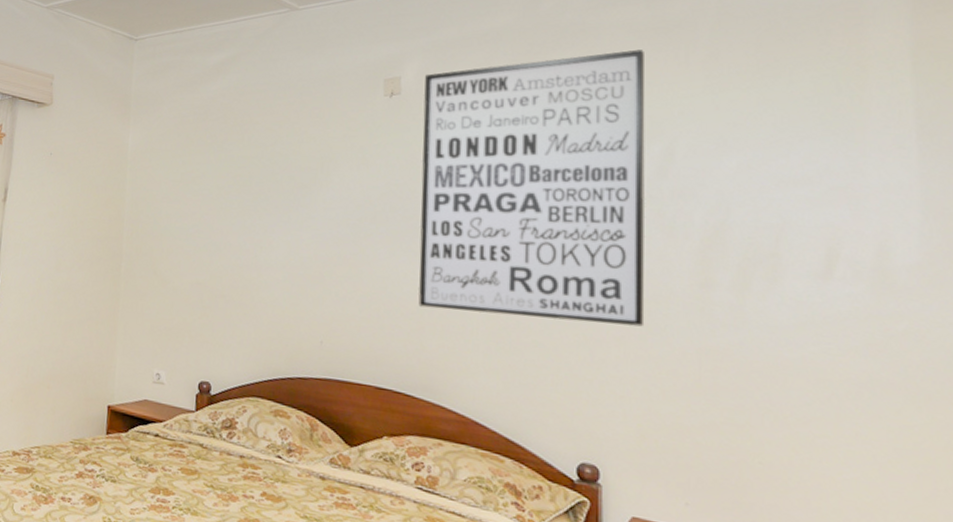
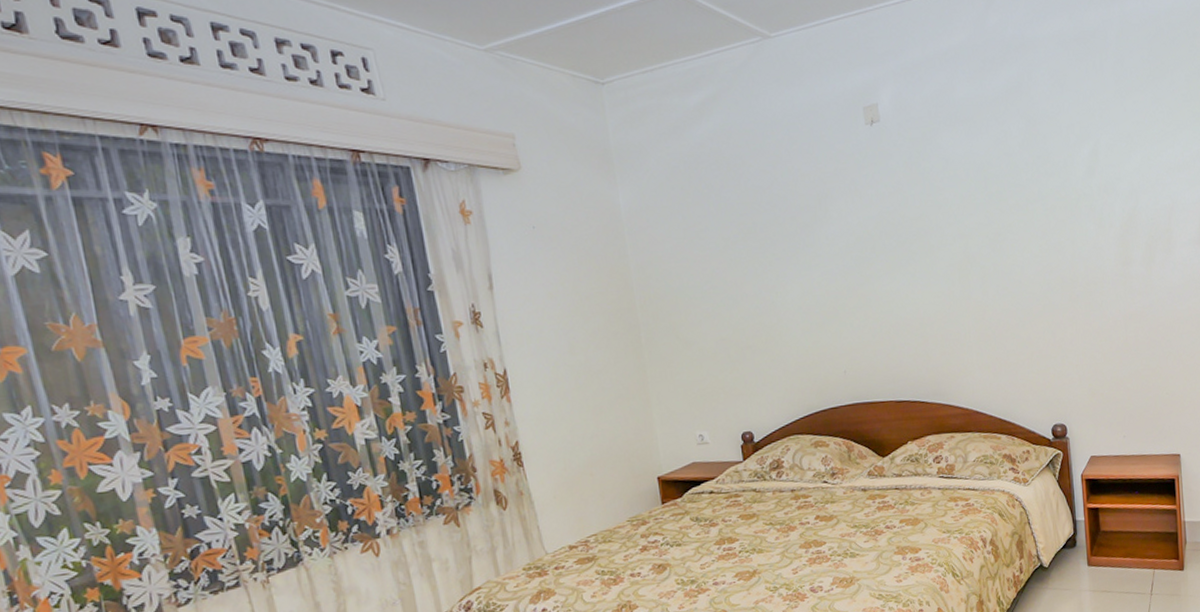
wall art: present [418,49,645,327] -> none [899,60,1088,323]

